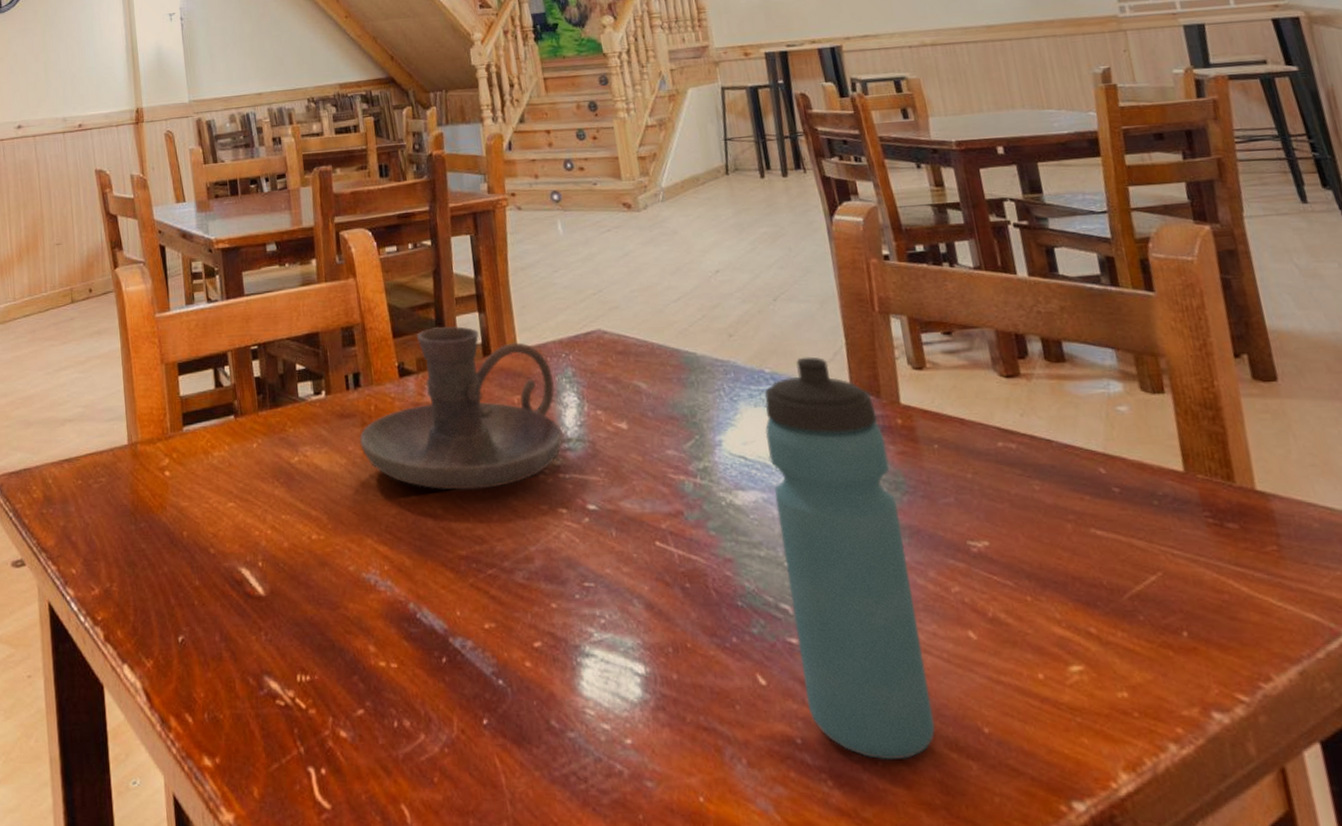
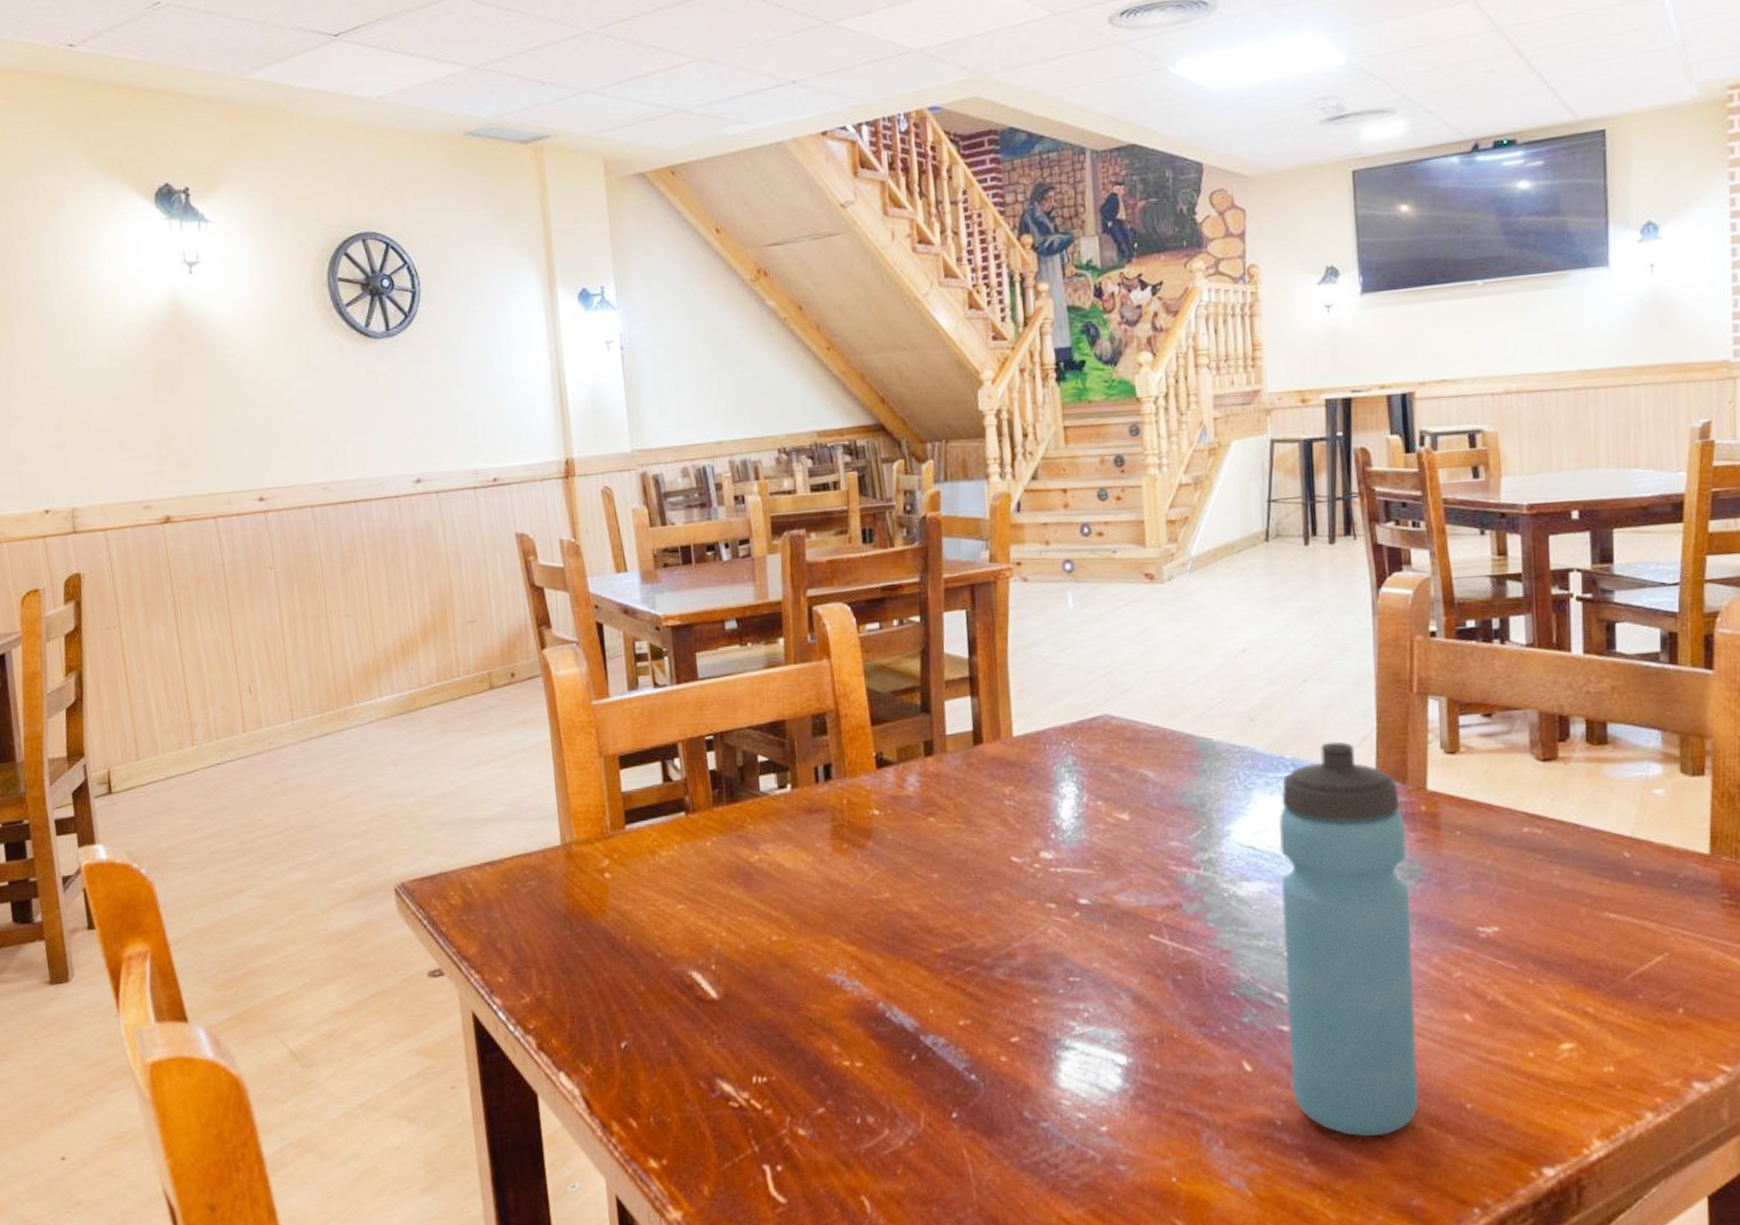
candle holder: present [359,325,563,491] -> none [828,711,1058,888]

